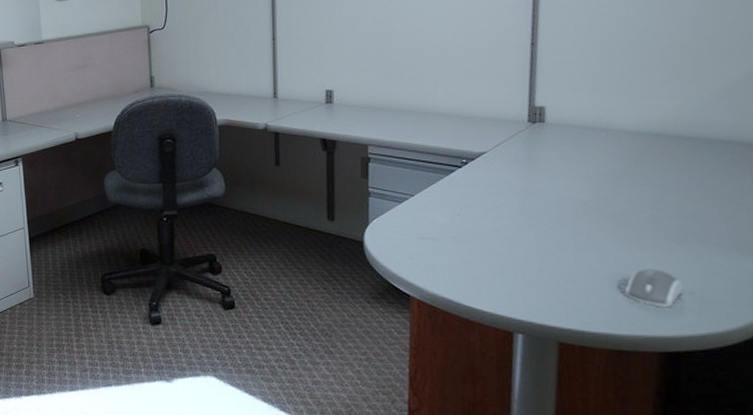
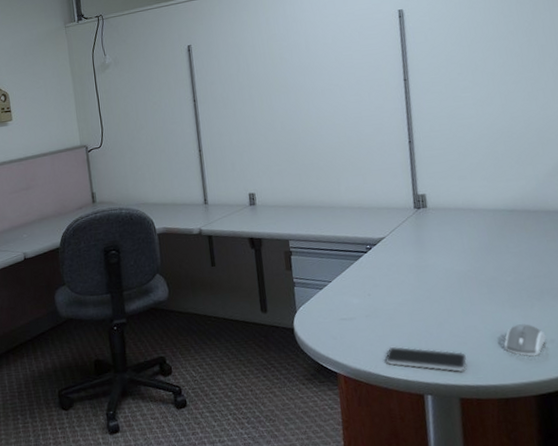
smartphone: none [469,276,574,314] -> present [385,346,468,373]

